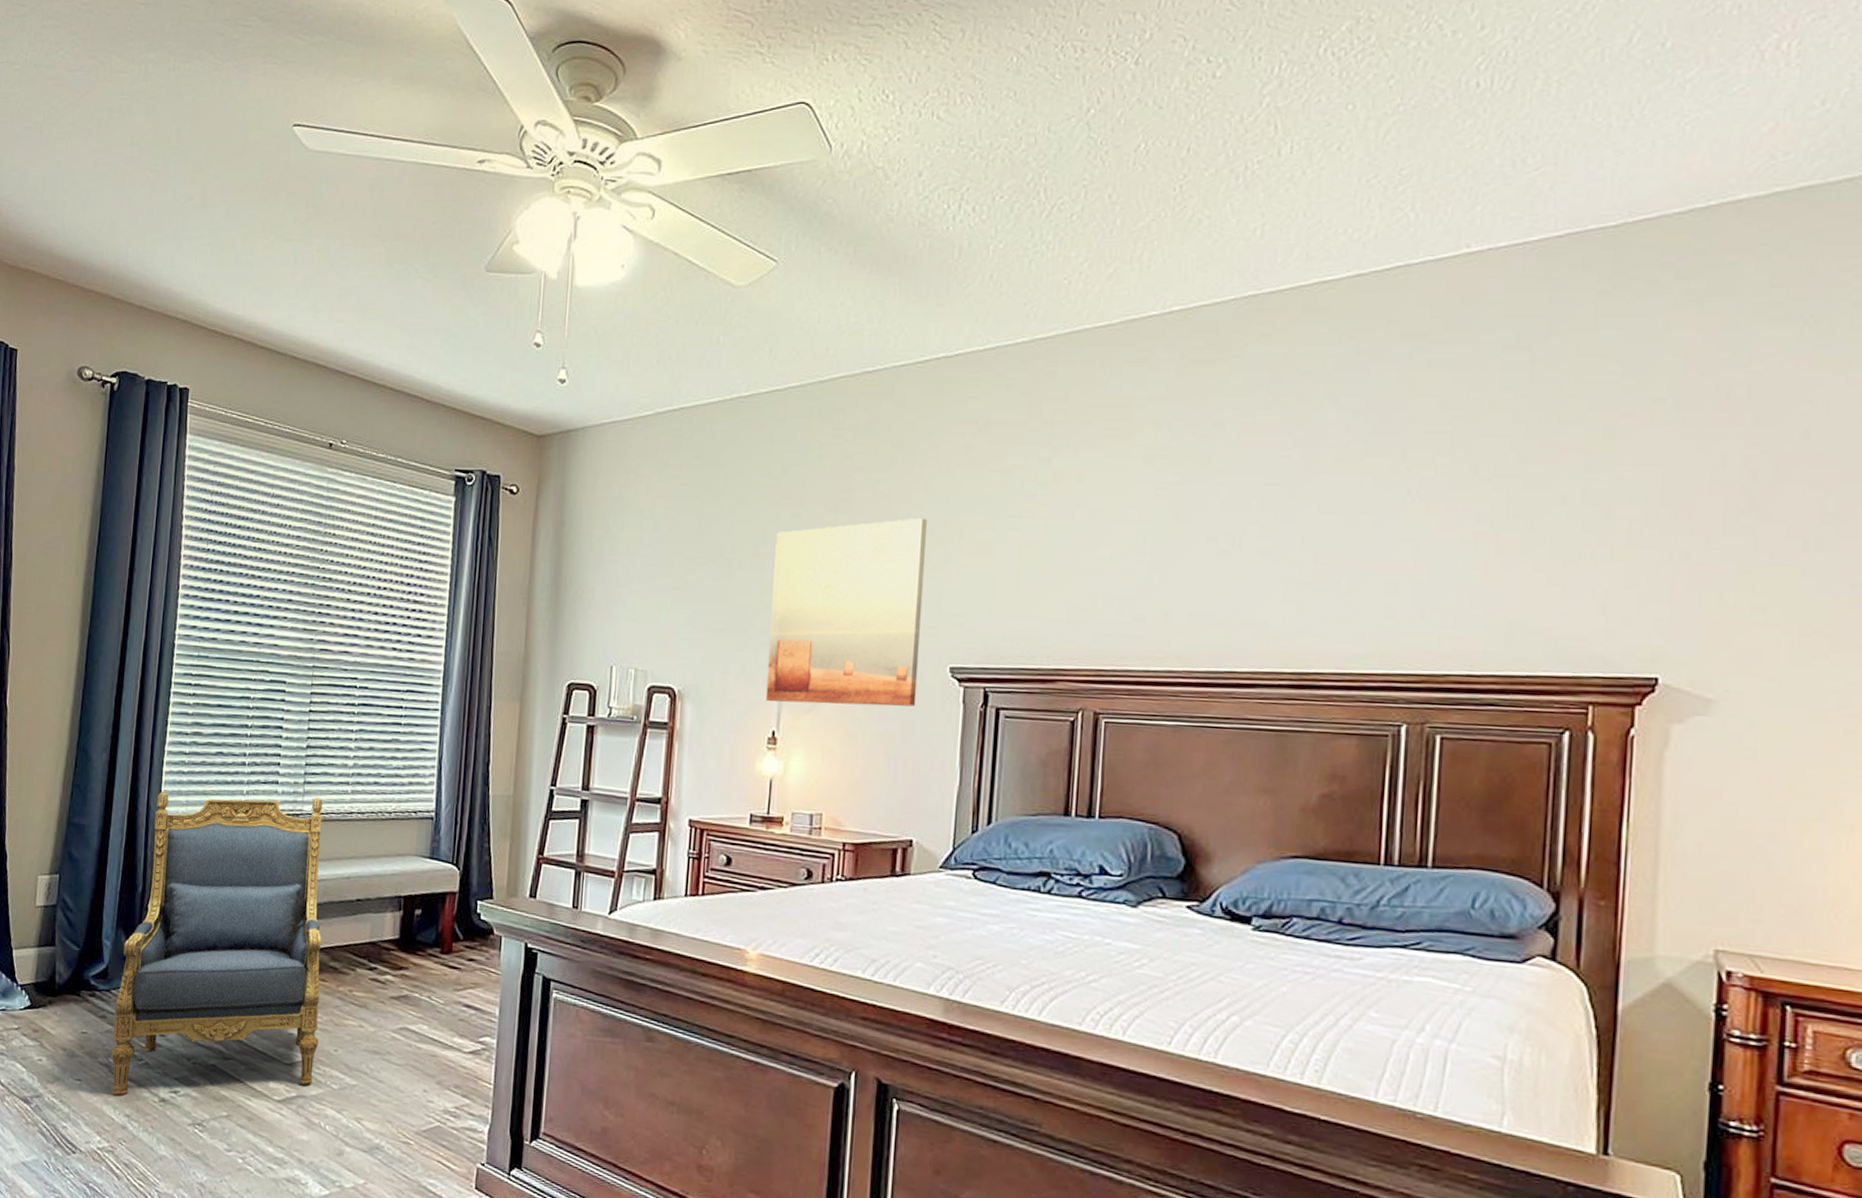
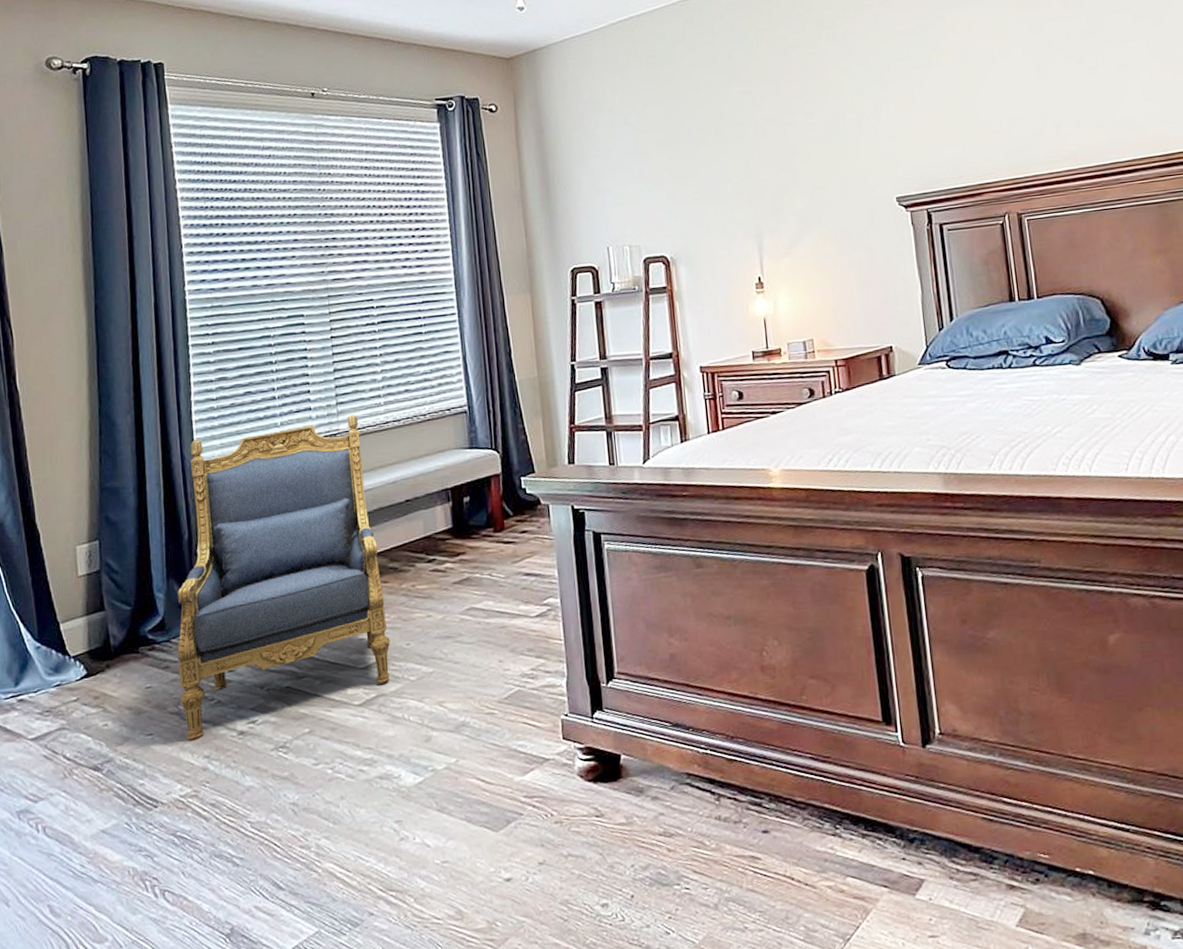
wall art: present [765,517,927,707] -> none [732,78,874,253]

